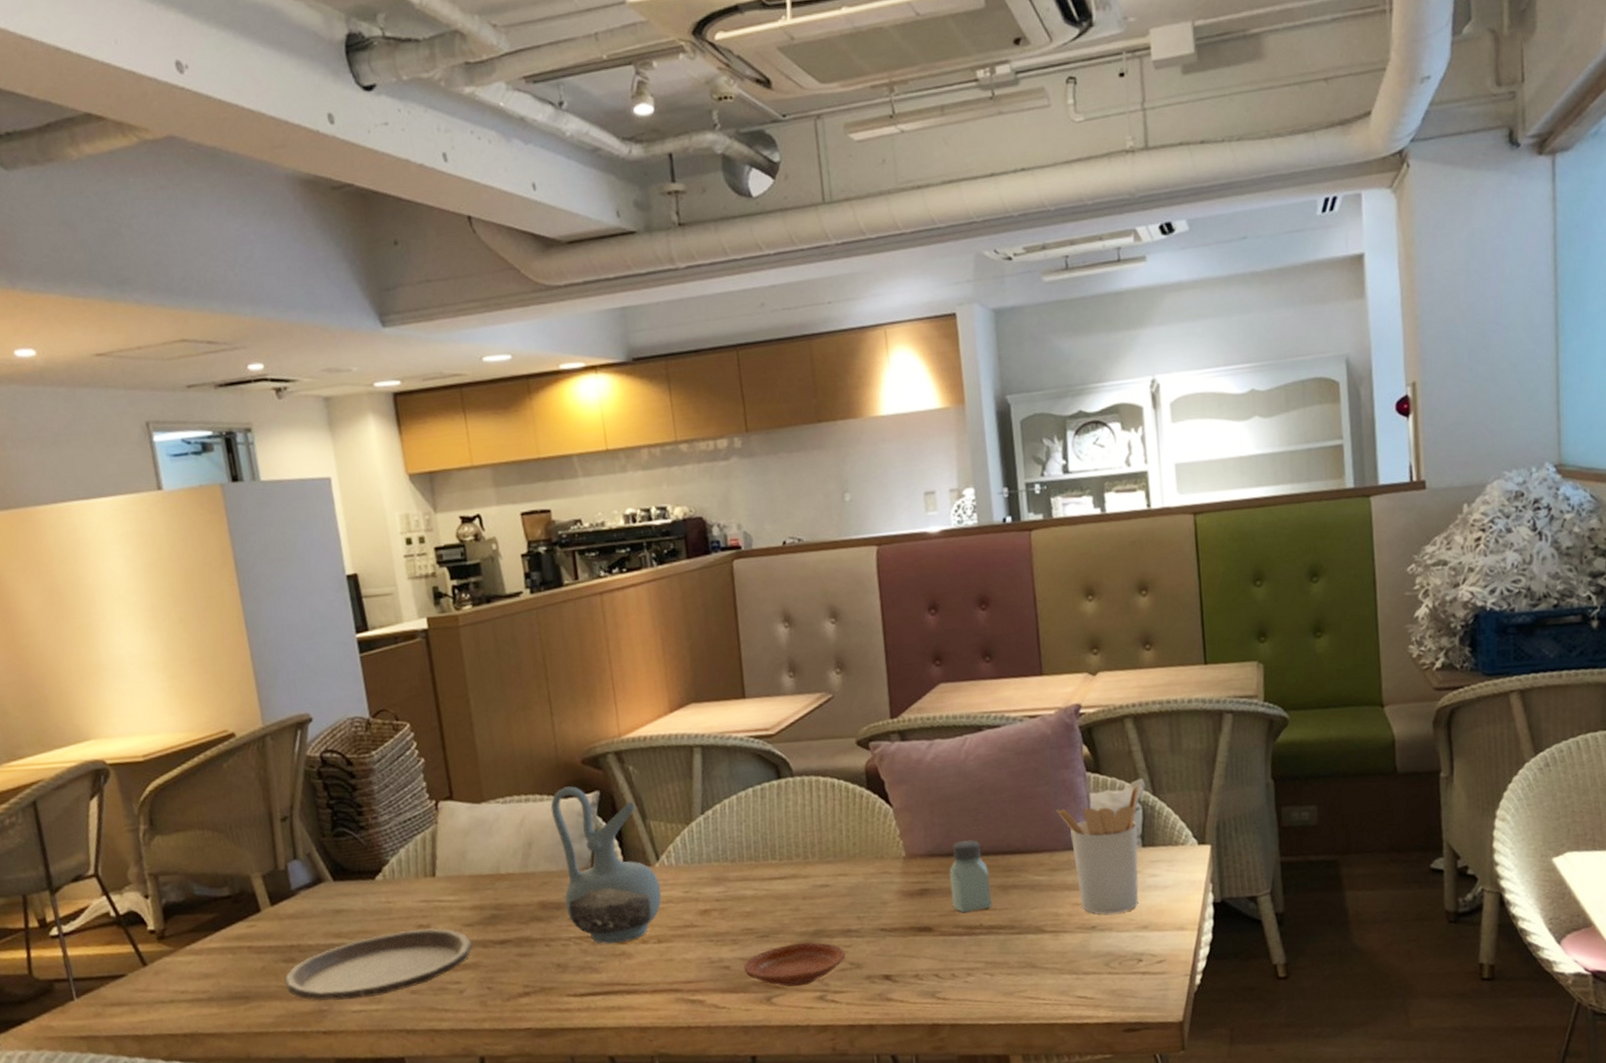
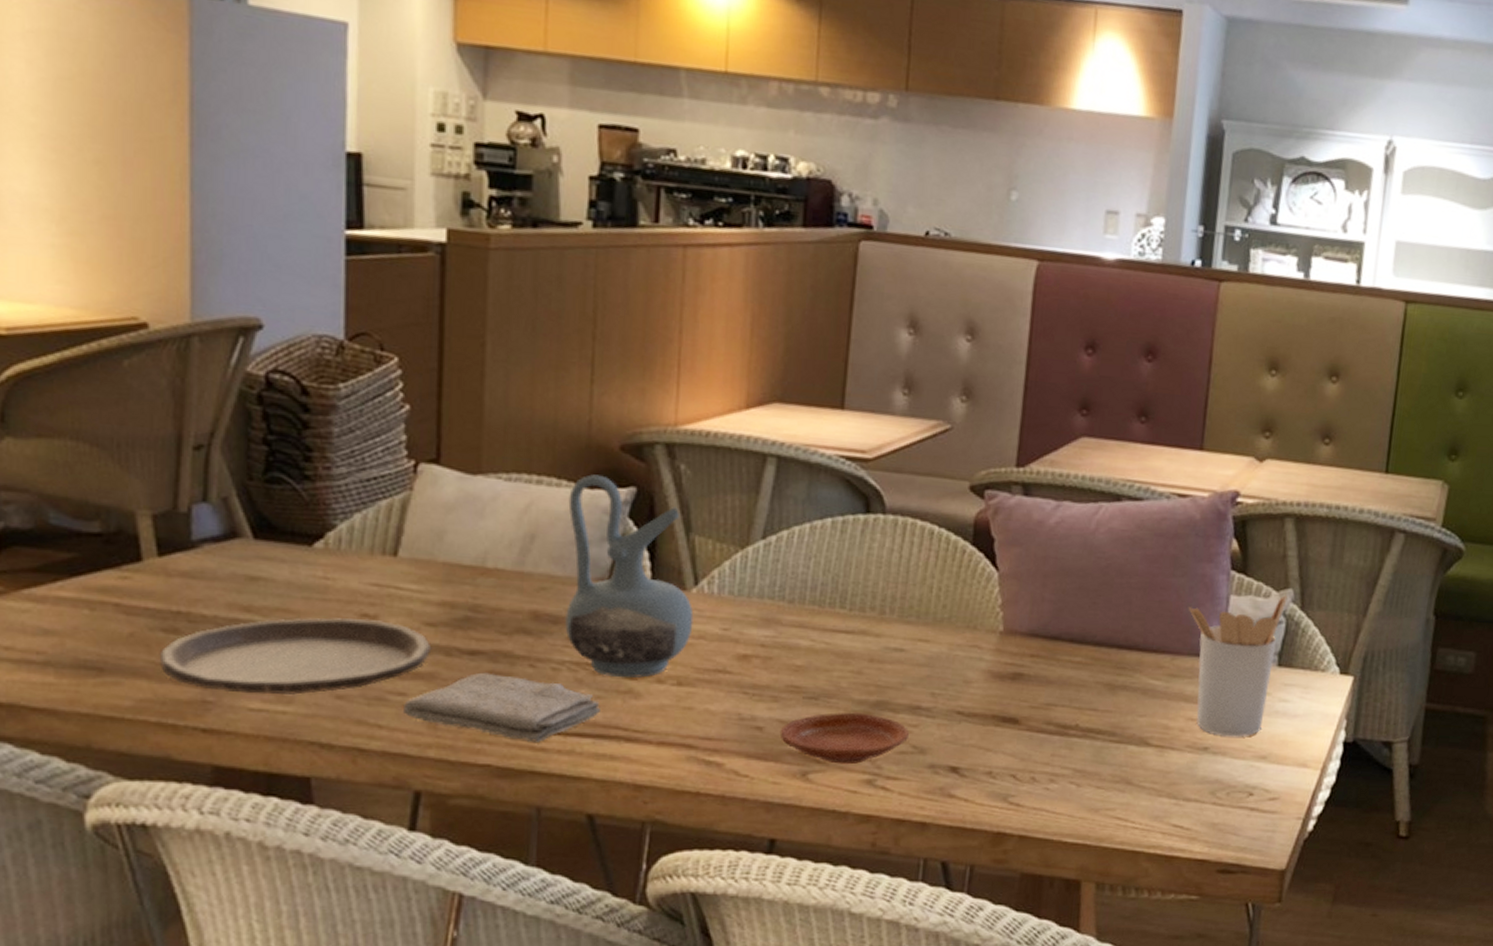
washcloth: none [460,956,604,1006] -> present [404,672,600,742]
saltshaker: present [949,840,992,913] -> none [1047,624,1098,709]

